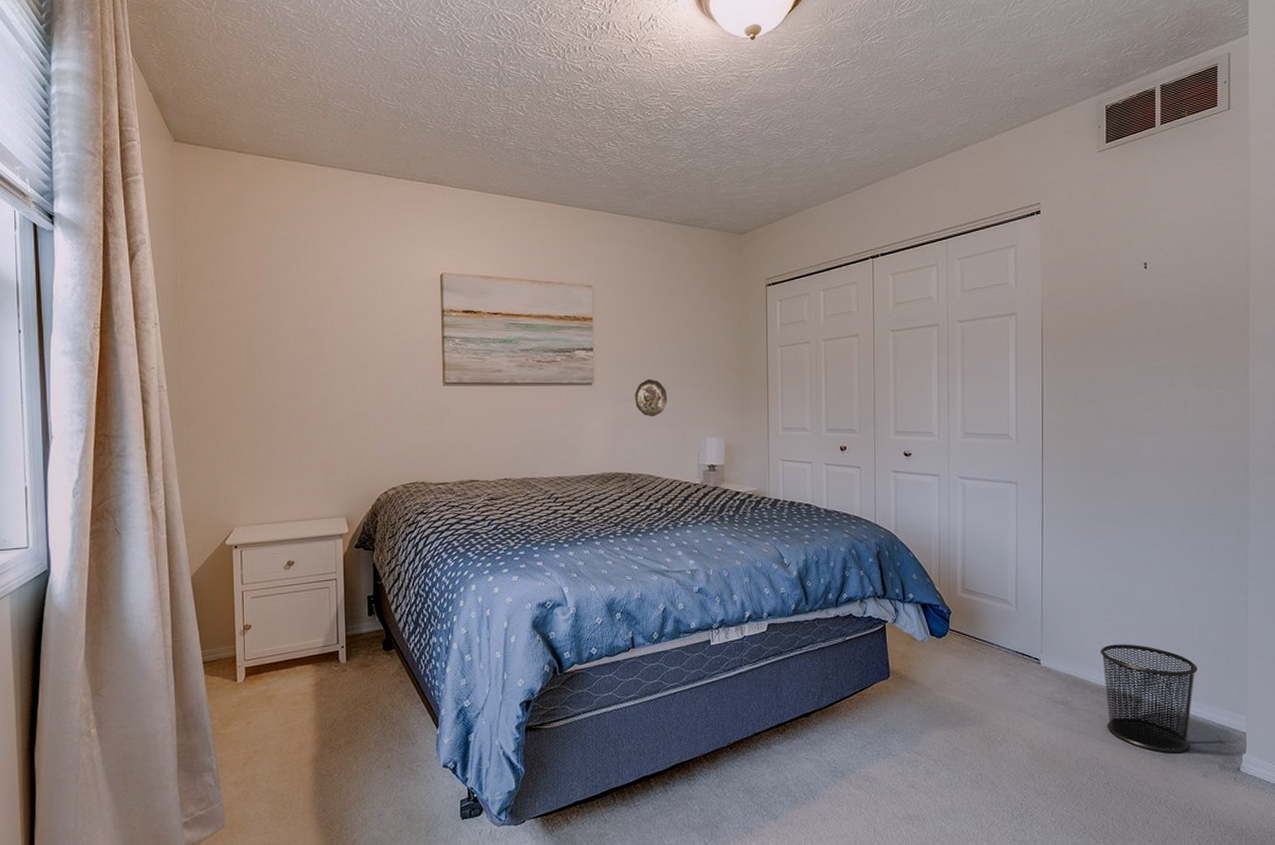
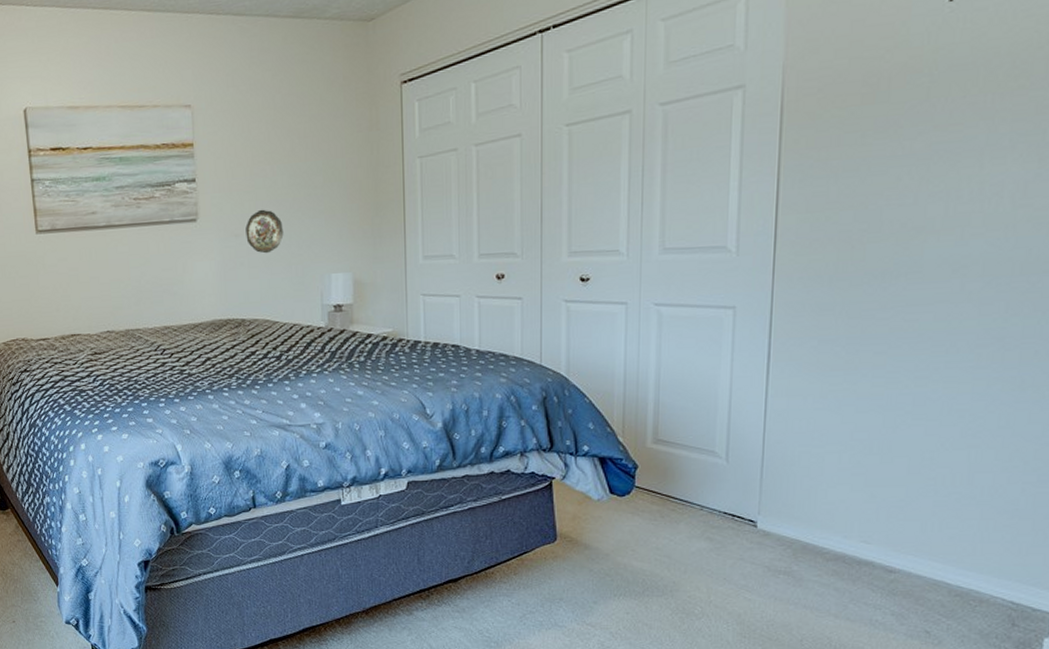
waste bin: present [1100,644,1197,753] -> none [842,503,986,634]

